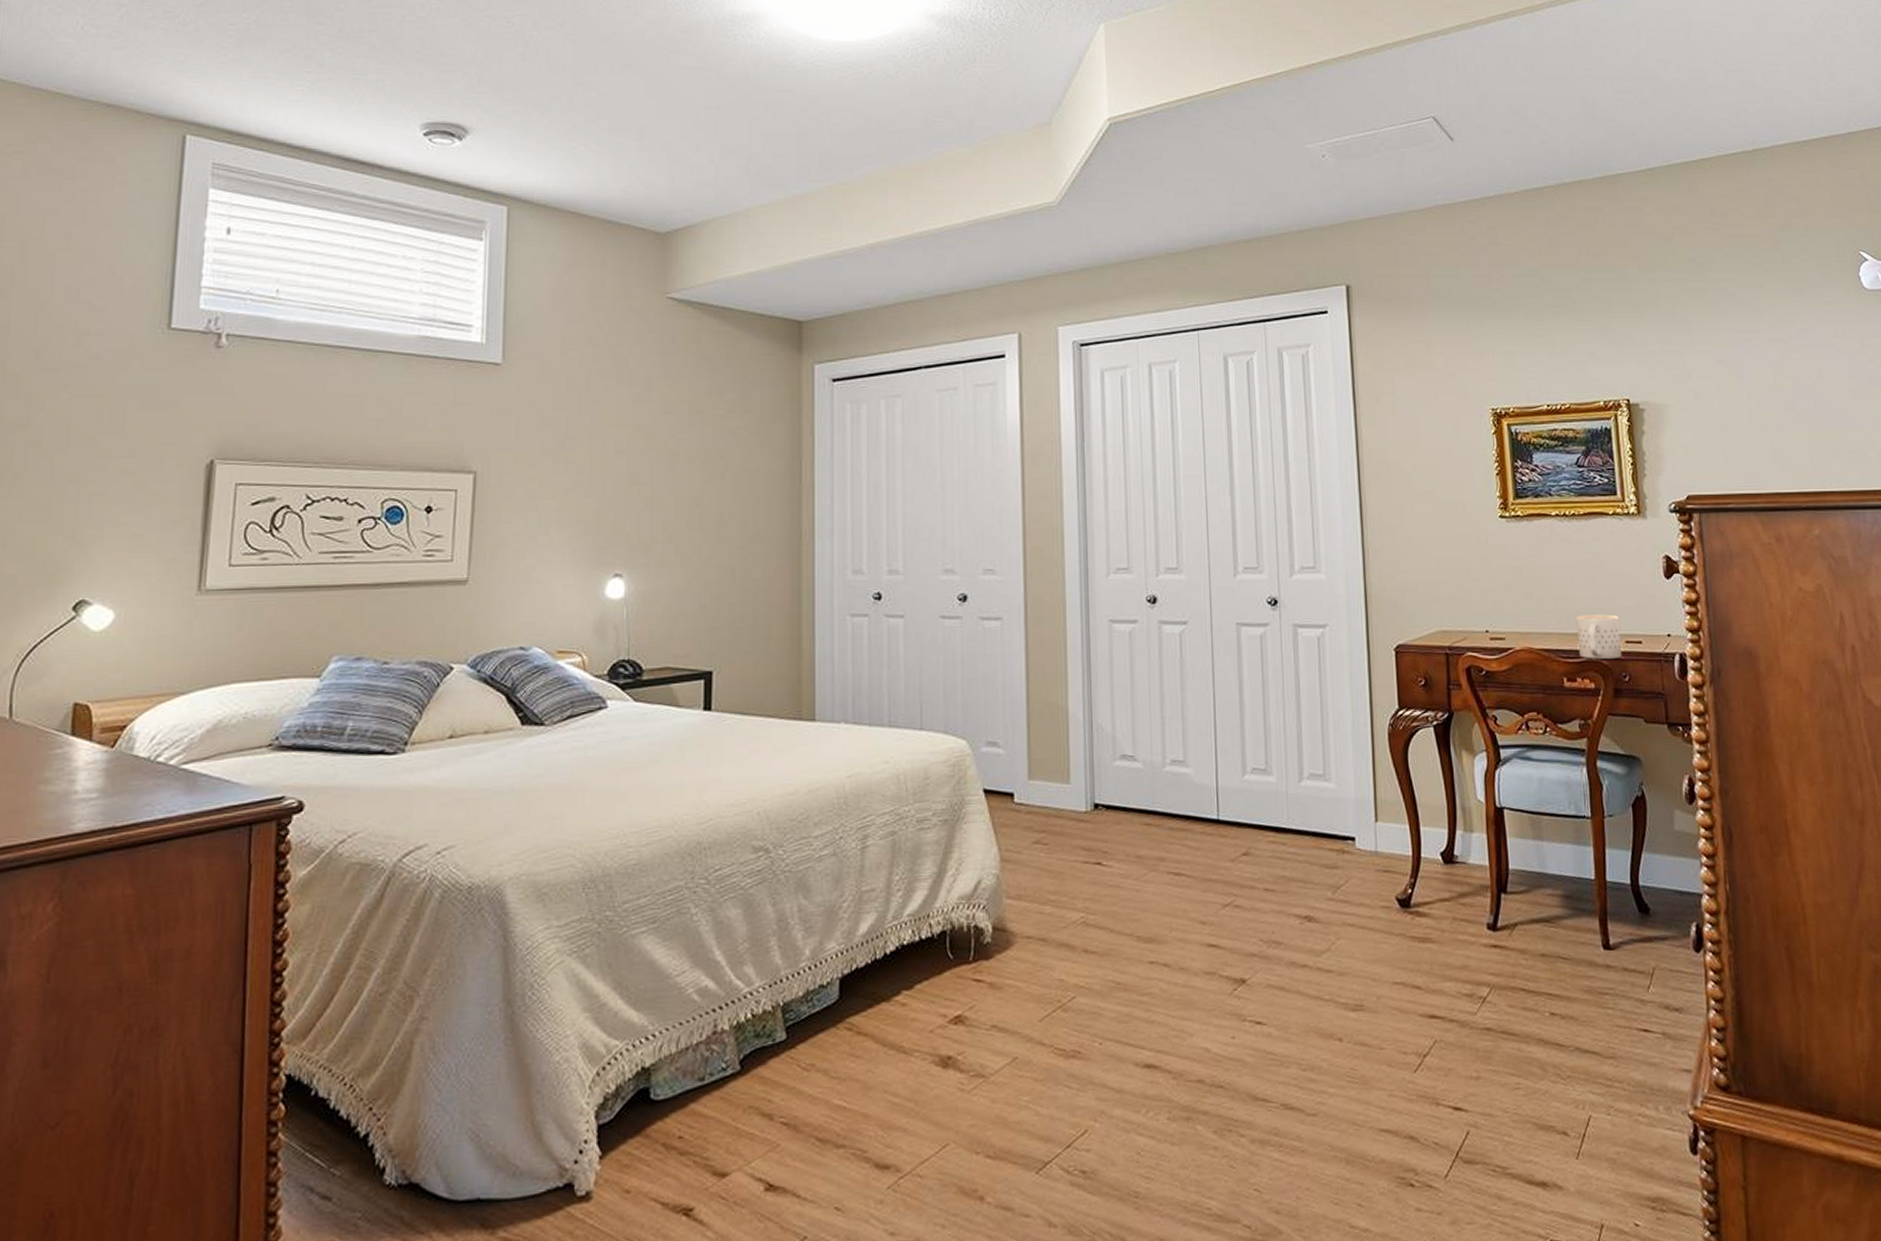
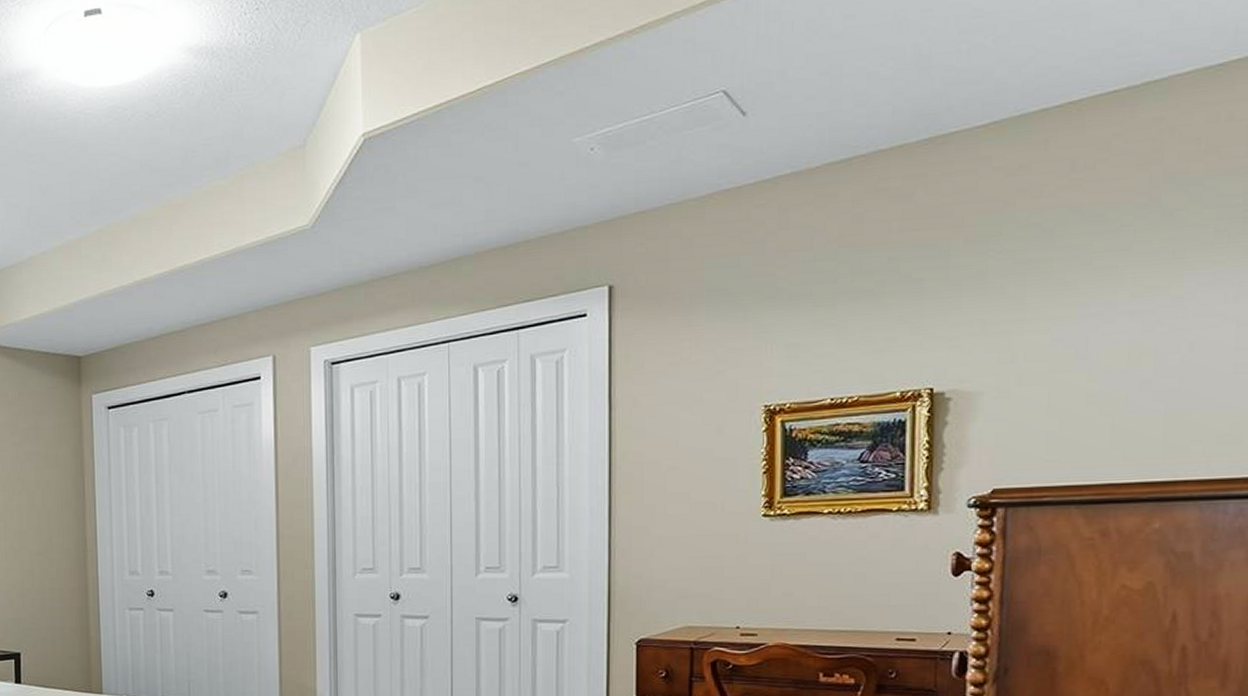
mug: present [1575,614,1622,659] -> none [839,612,891,656]

